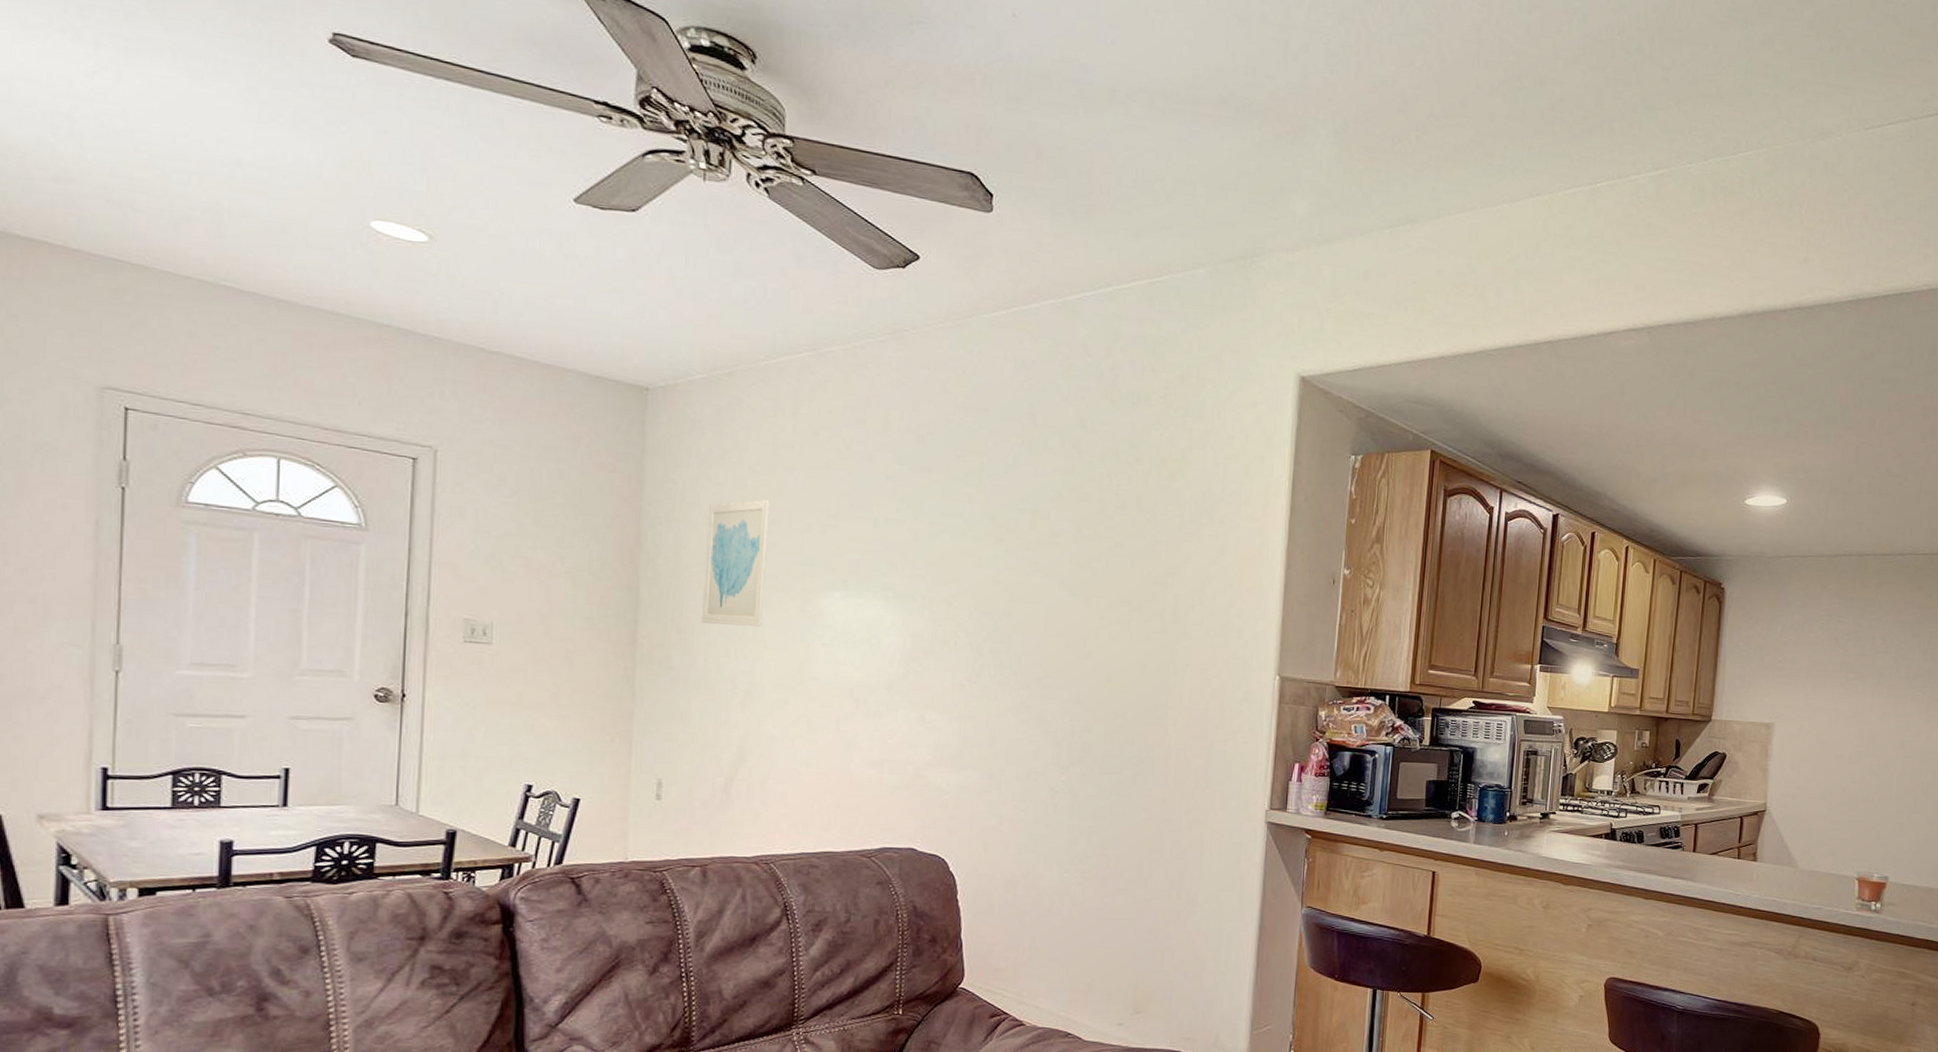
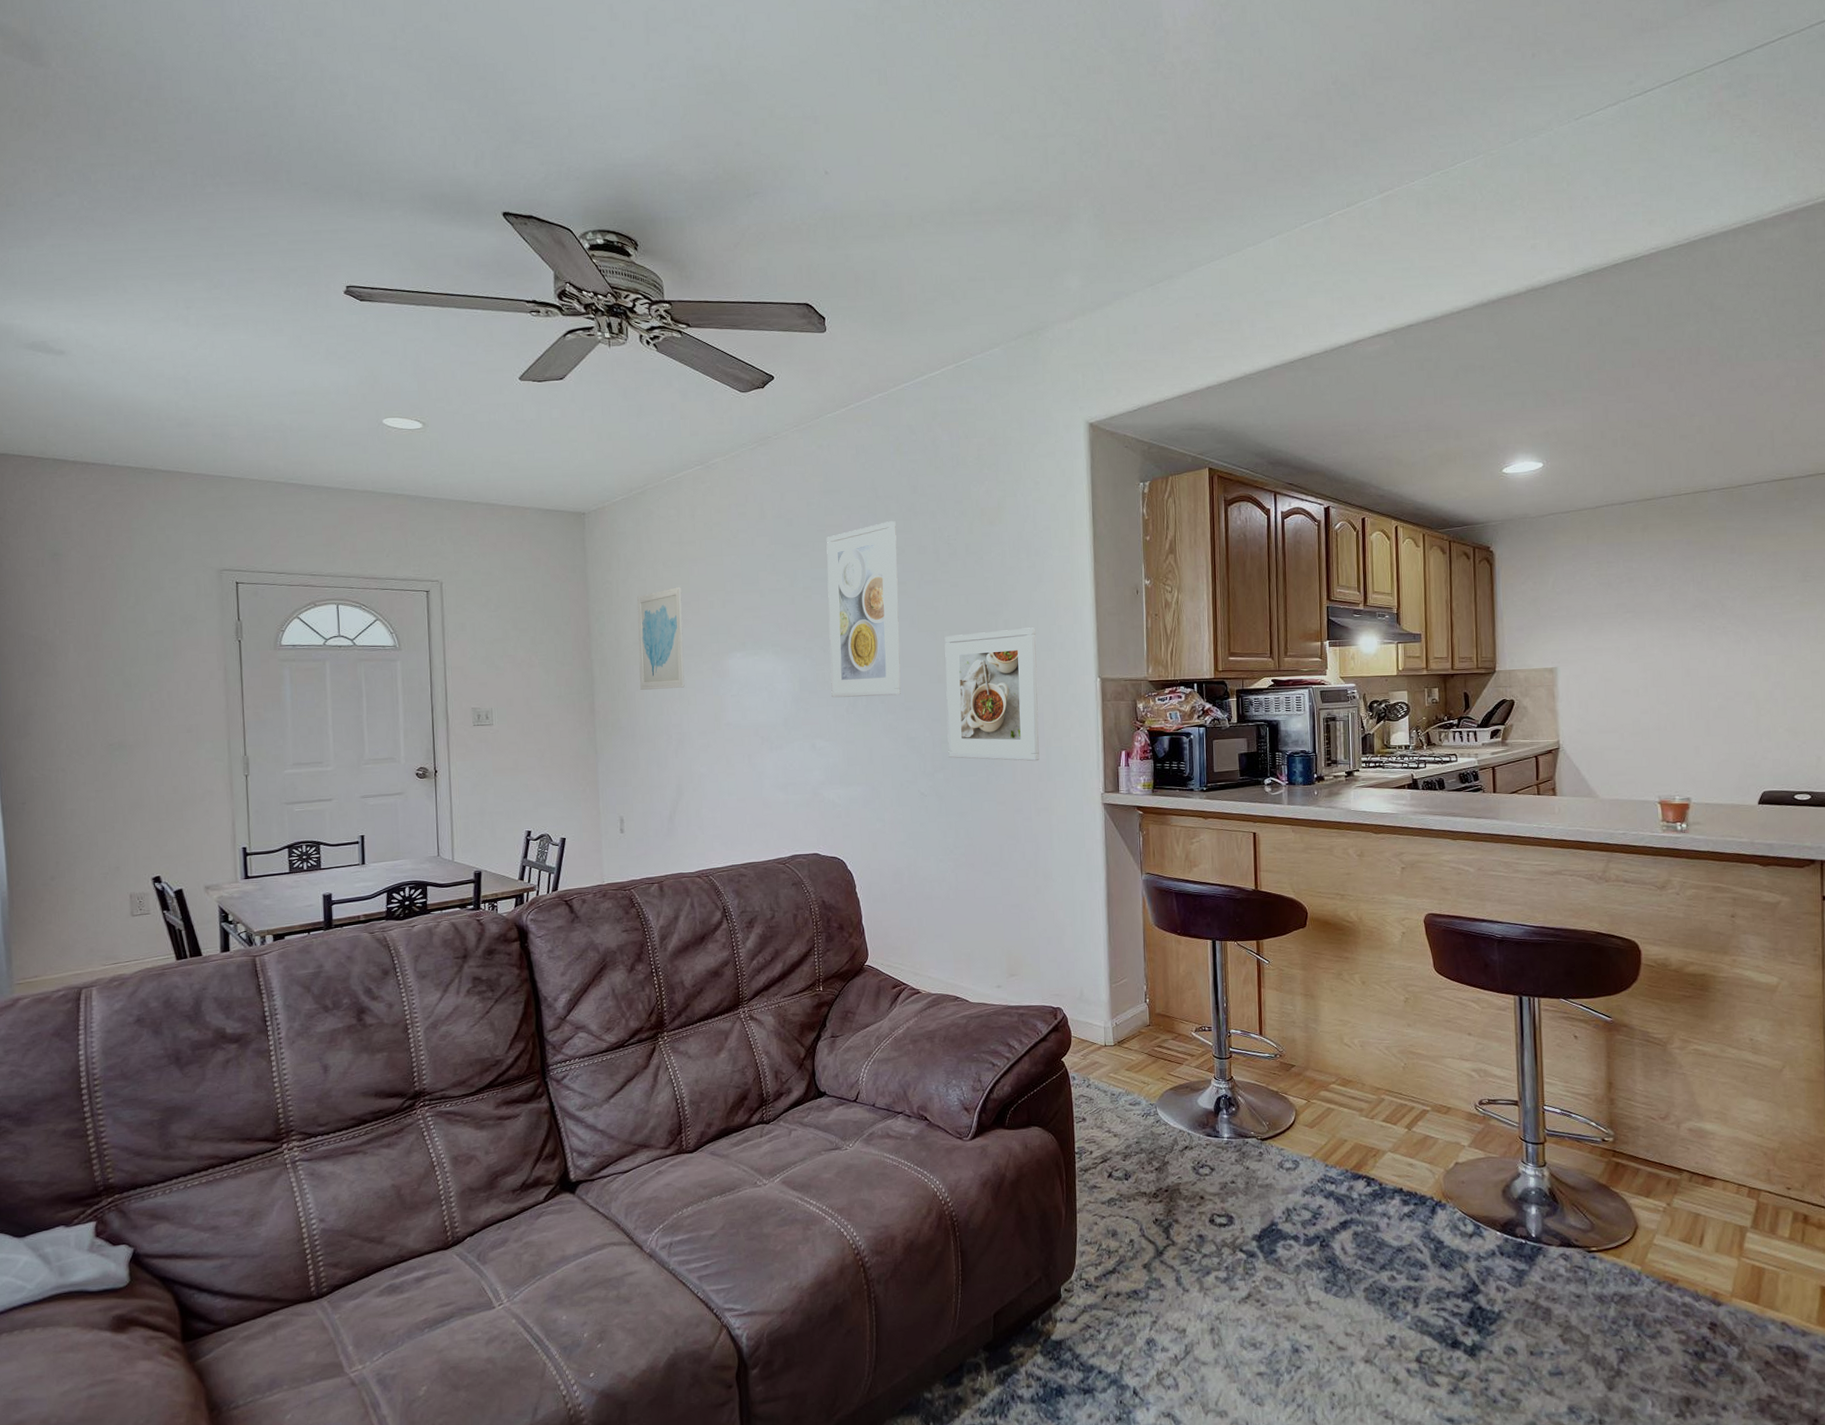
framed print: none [951,456,1055,669] -> present [826,521,901,698]
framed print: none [1089,604,1211,765] -> present [944,627,1040,762]

